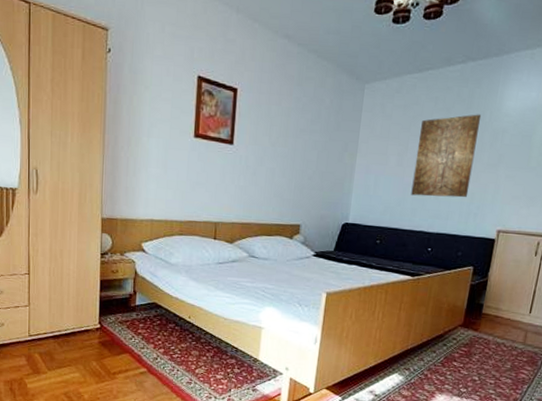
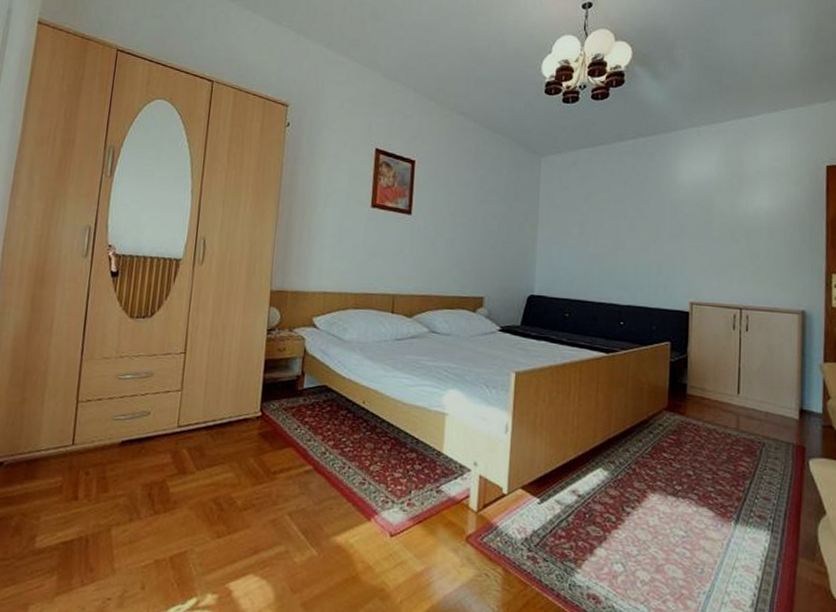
wall art: present [411,114,482,198] -> none [596,186,658,269]

